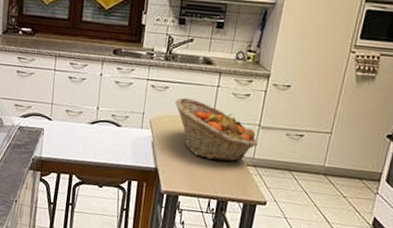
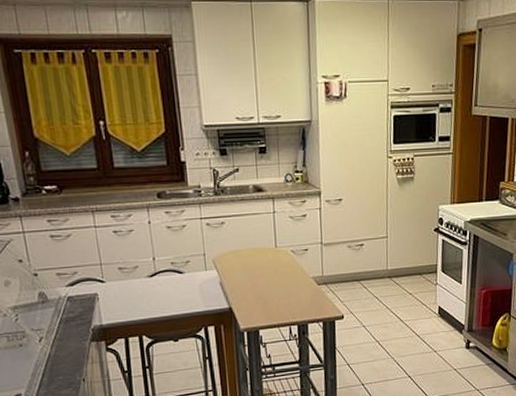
fruit basket: present [175,97,258,162] -> none [234,229,324,287]

